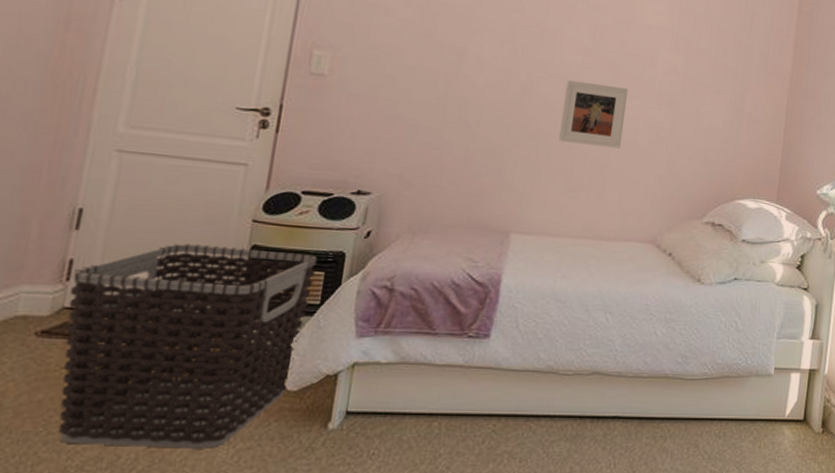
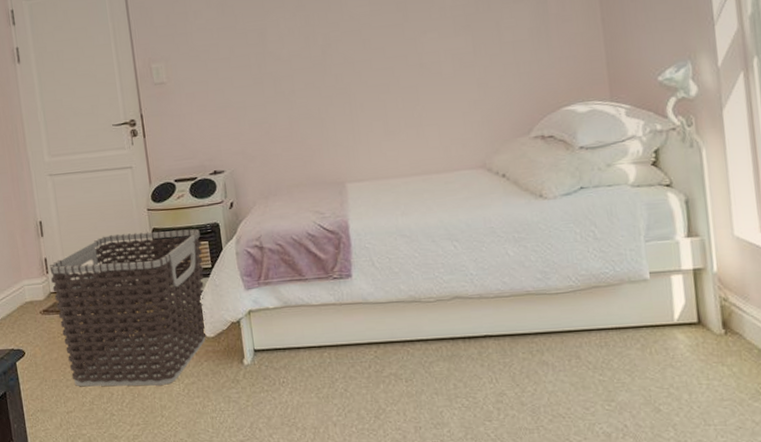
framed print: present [559,79,629,149] -> none [360,23,427,91]

